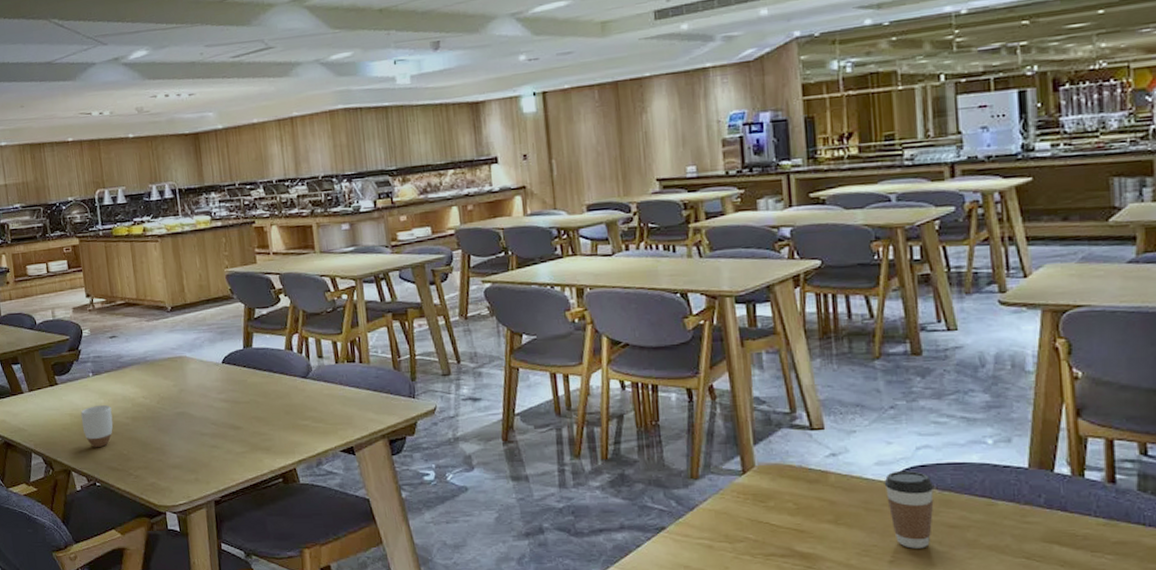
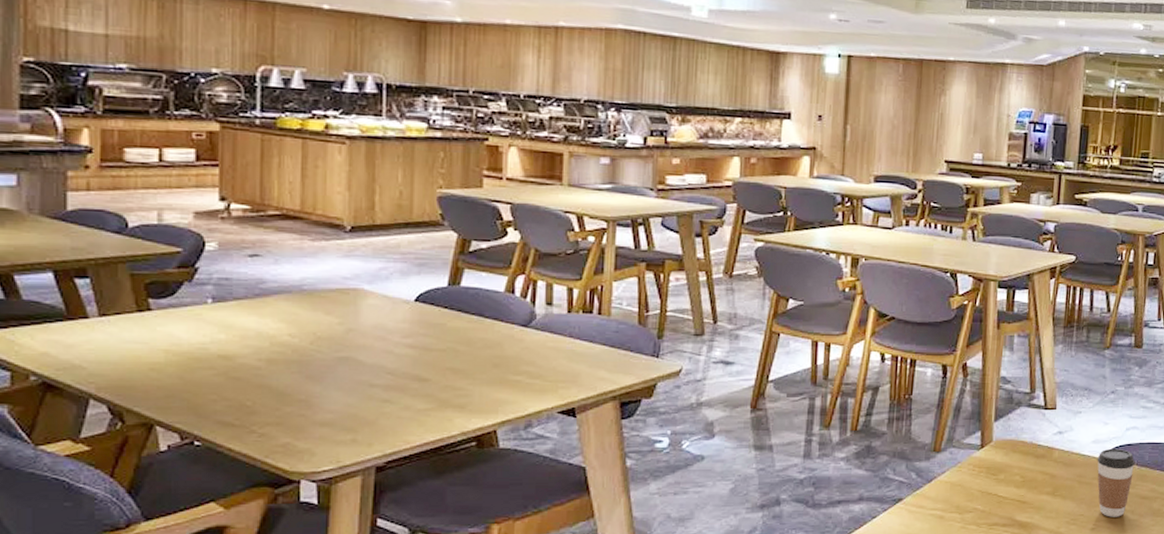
mug: present [80,405,113,448] -> none [183,342,236,397]

